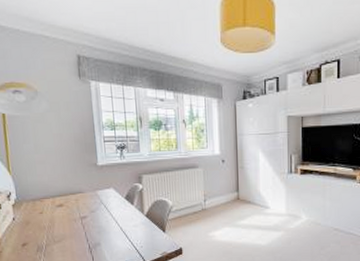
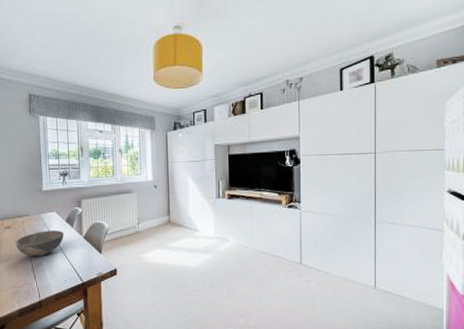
bowl: none [69,208,124,237] -> present [15,230,64,257]

